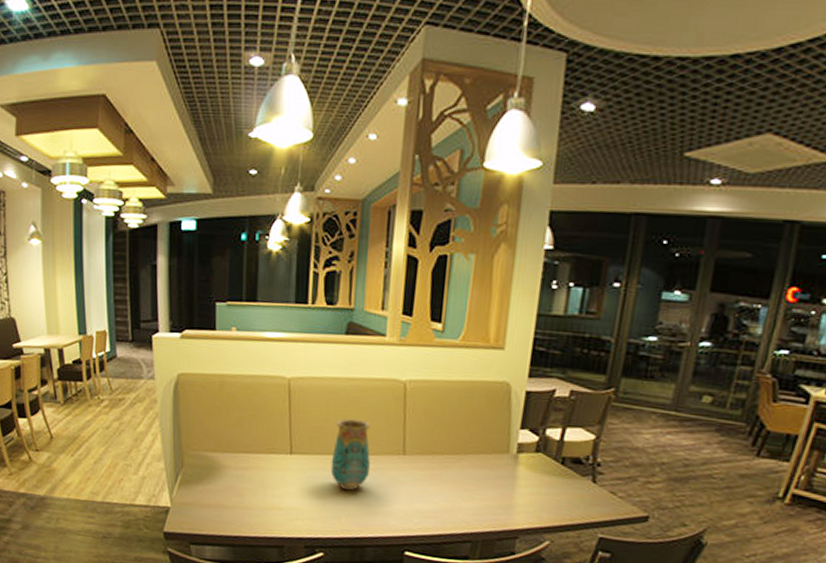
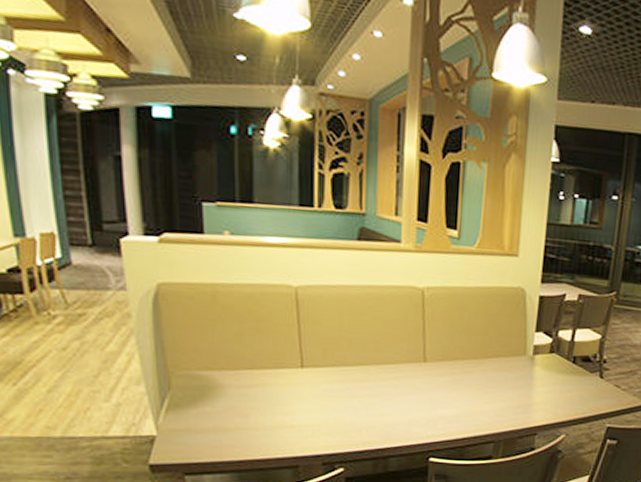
vase: present [330,418,370,491] -> none [347,328,390,402]

